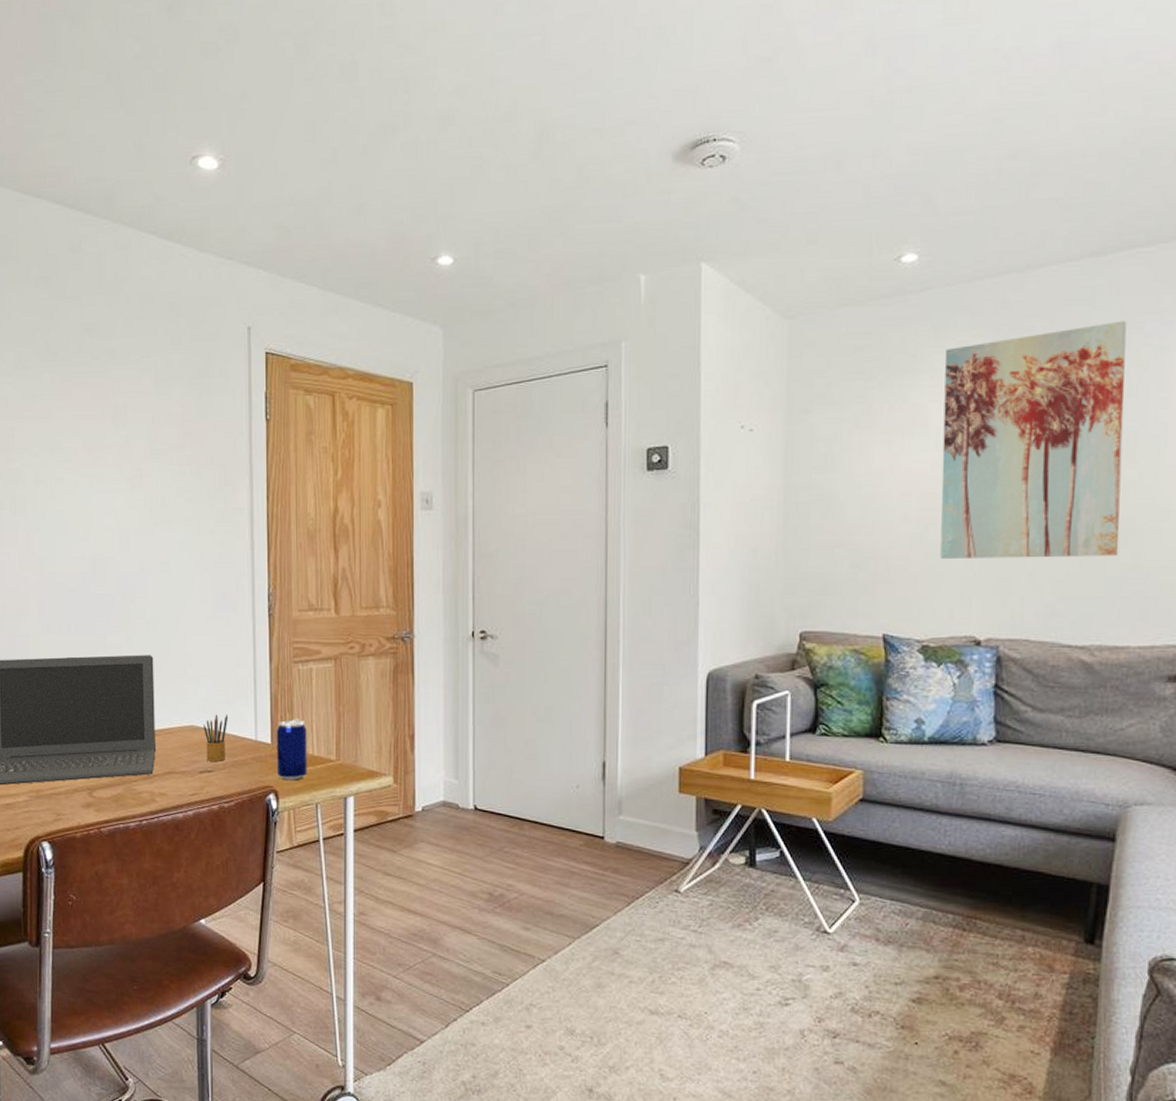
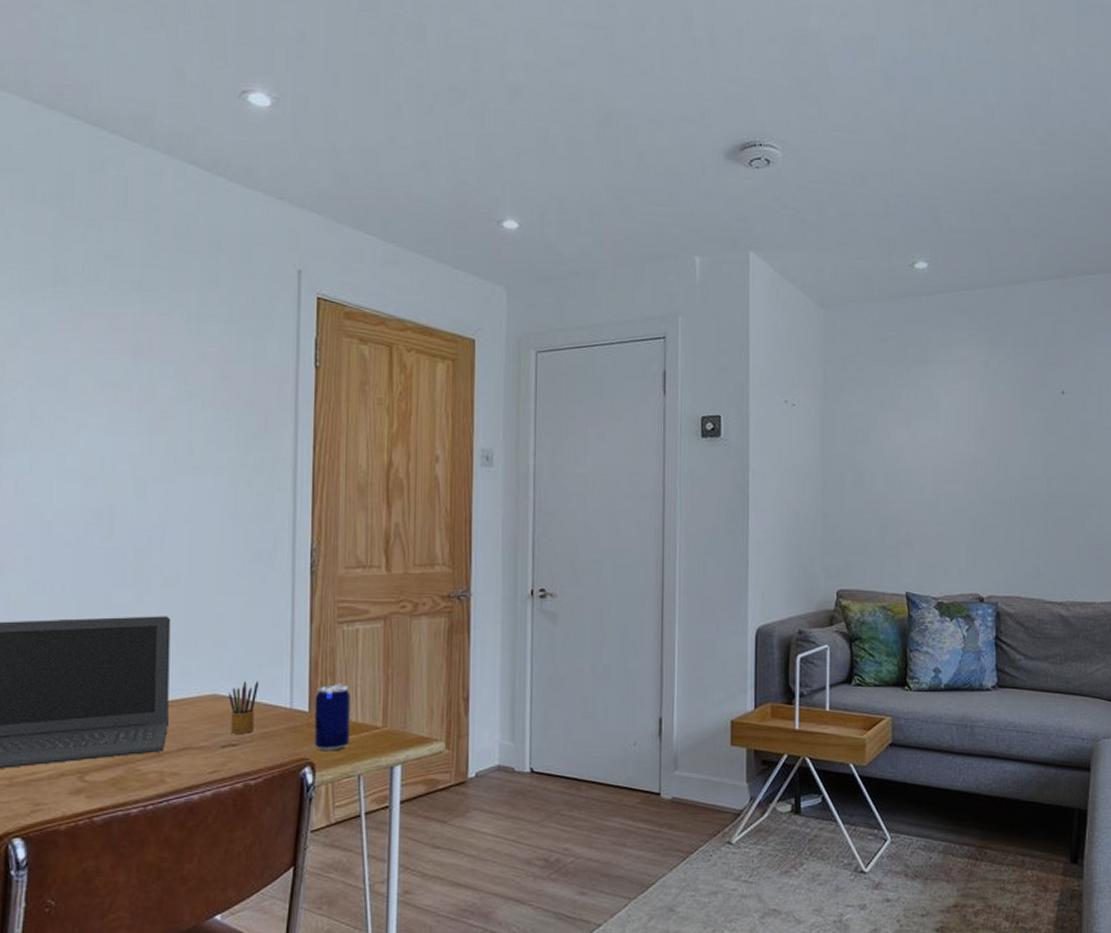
wall art: present [940,320,1127,559] -> none [950,332,1084,527]

